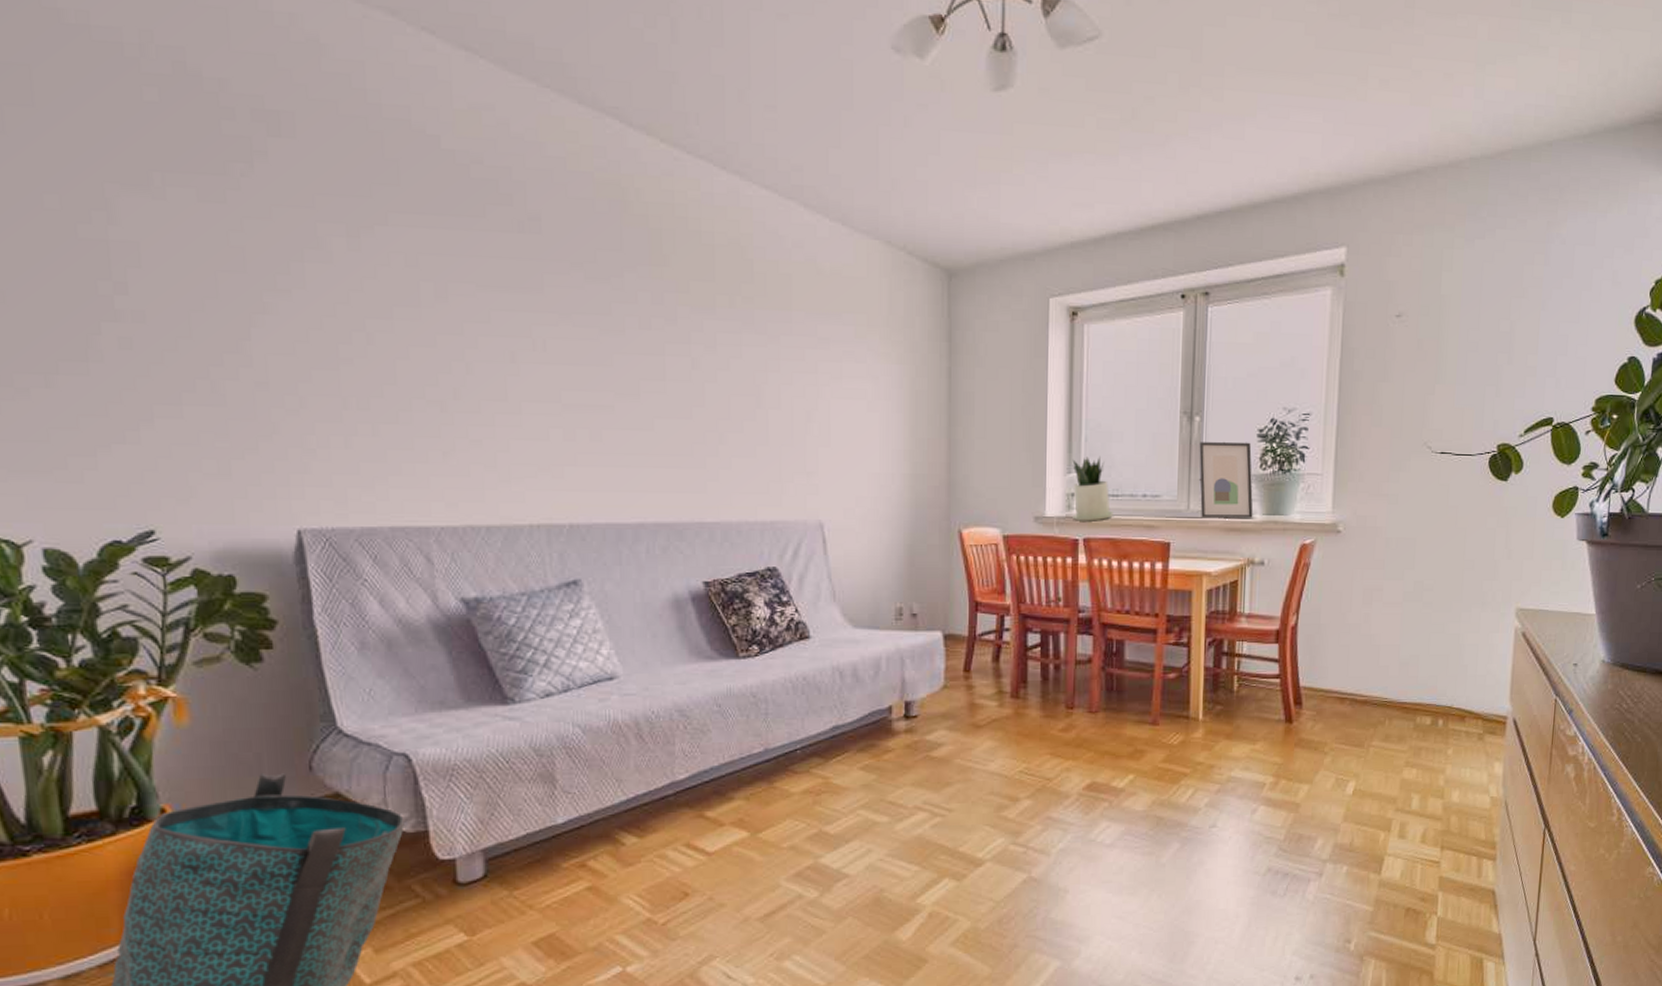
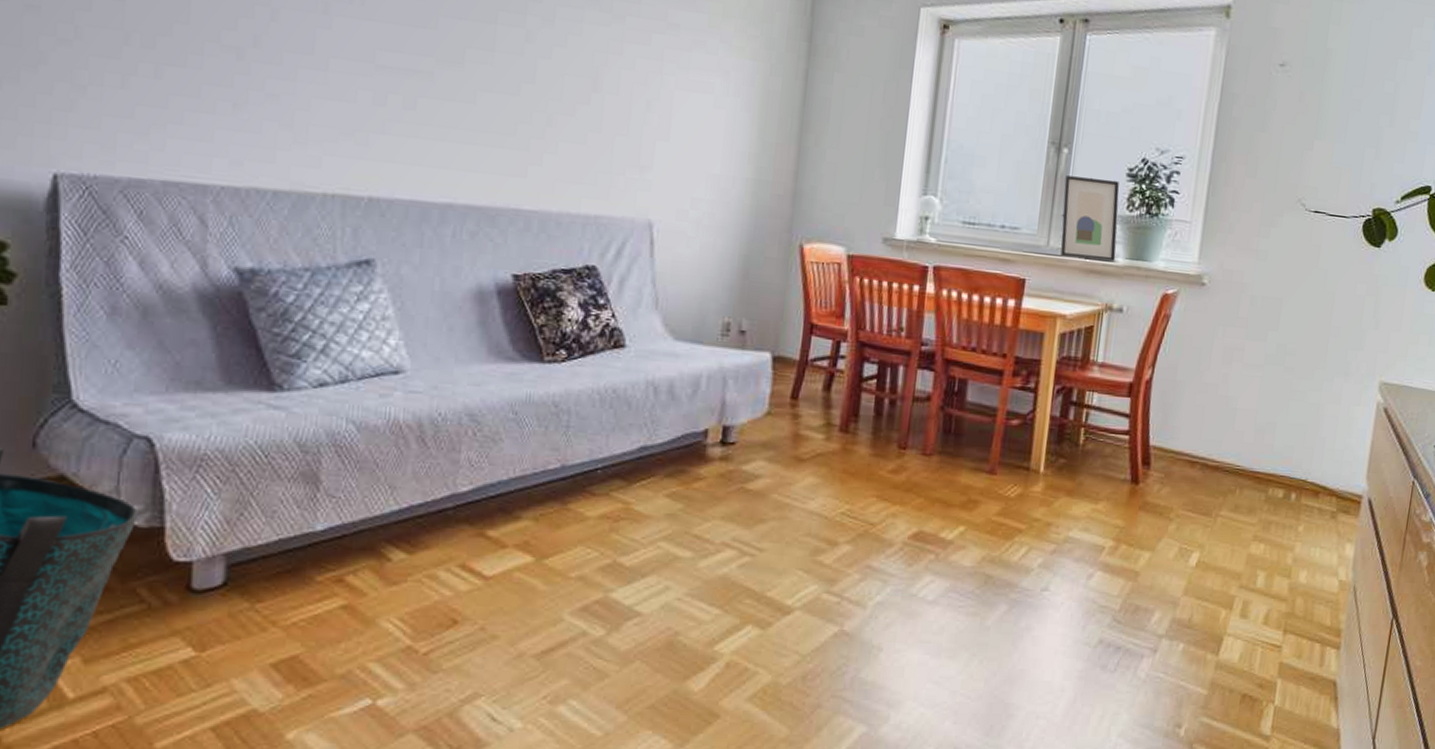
planter: present [1072,455,1115,521] -> none [924,179,970,249]

